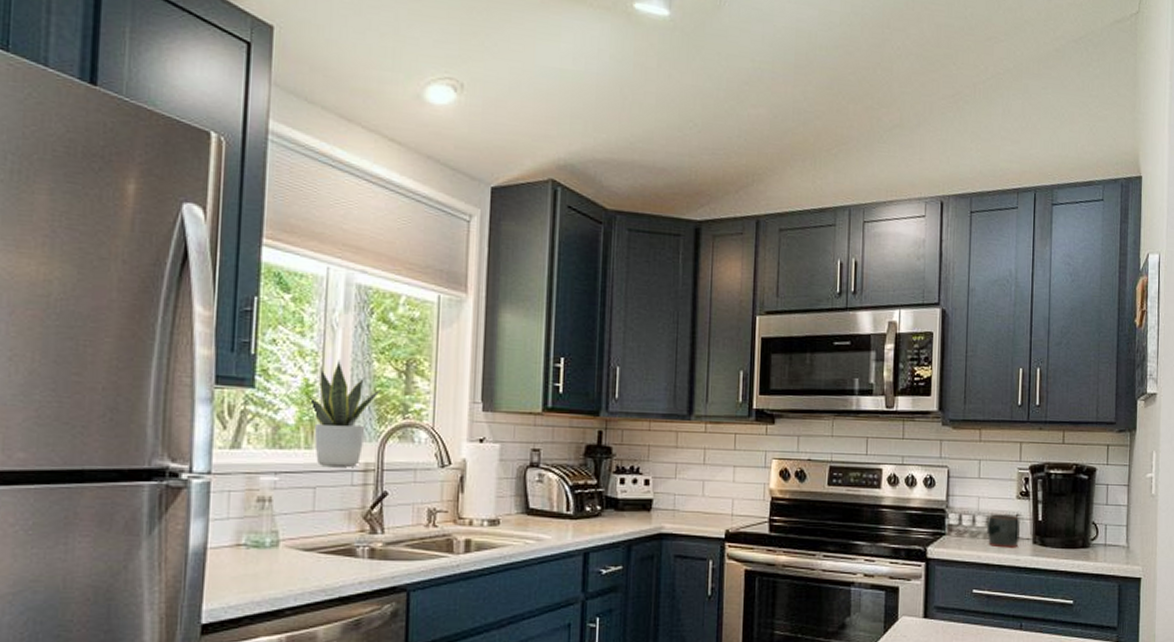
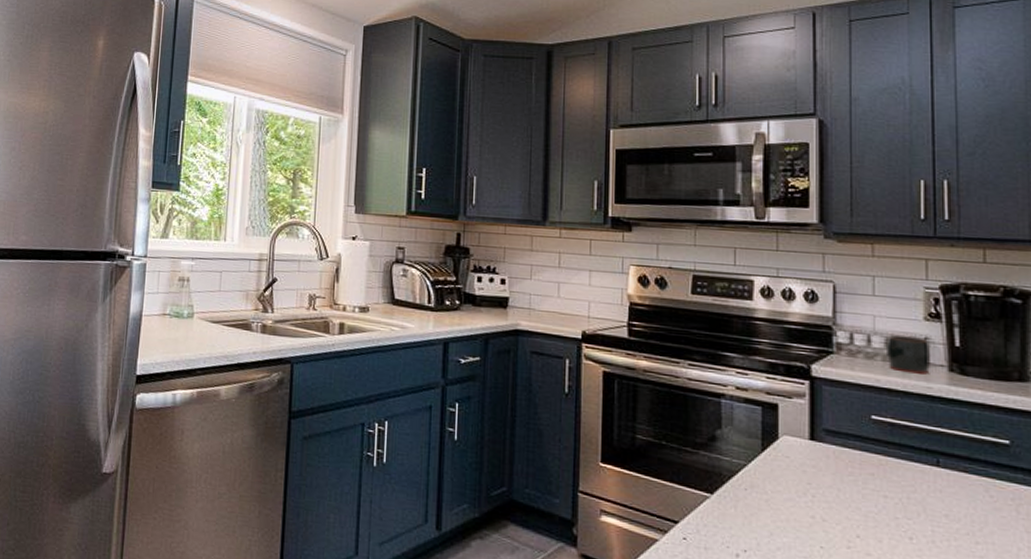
potted plant: present [307,360,383,467] -> none [217,170,275,256]

